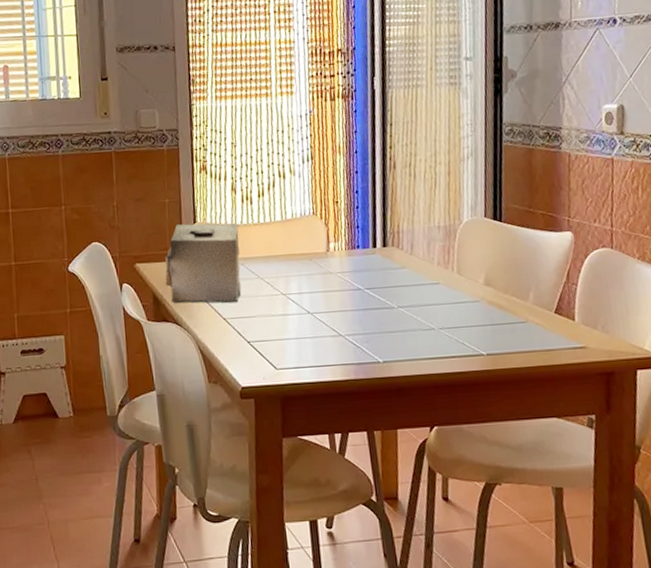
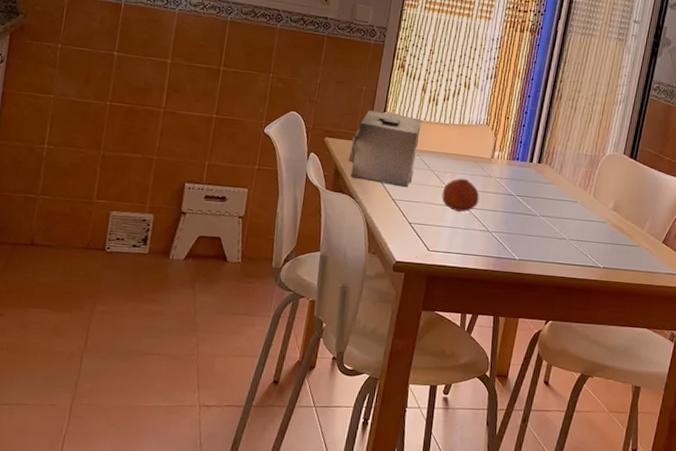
fruit: none [278,280,323,320] -> present [442,178,480,212]

